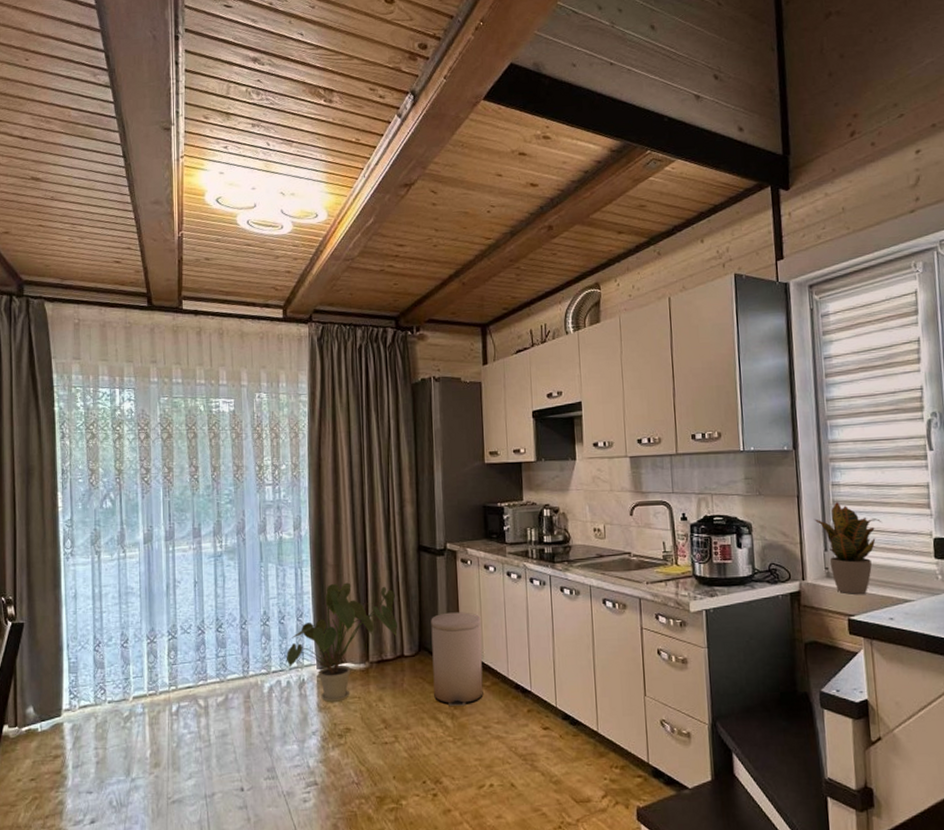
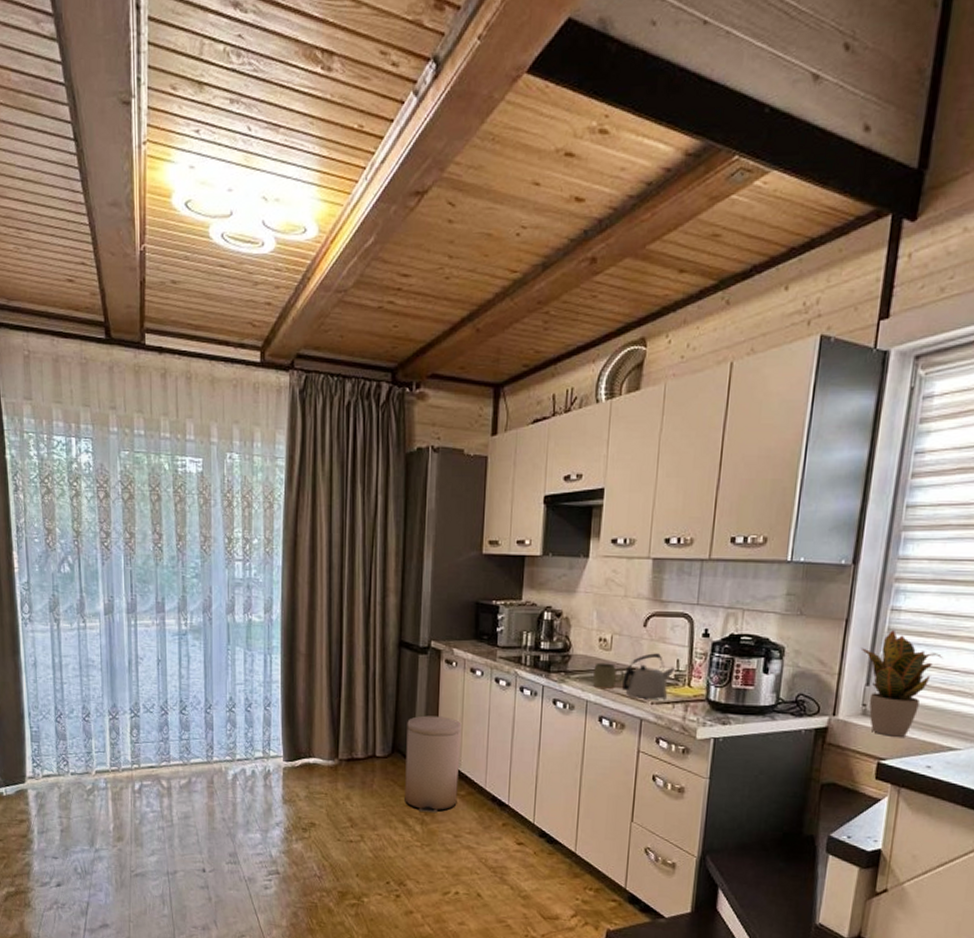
house plant: present [287,582,398,703] -> none [252,674,371,797]
mug: none [592,550,620,574] -> present [592,662,625,690]
kettle: none [619,538,664,580] -> present [622,653,676,699]

